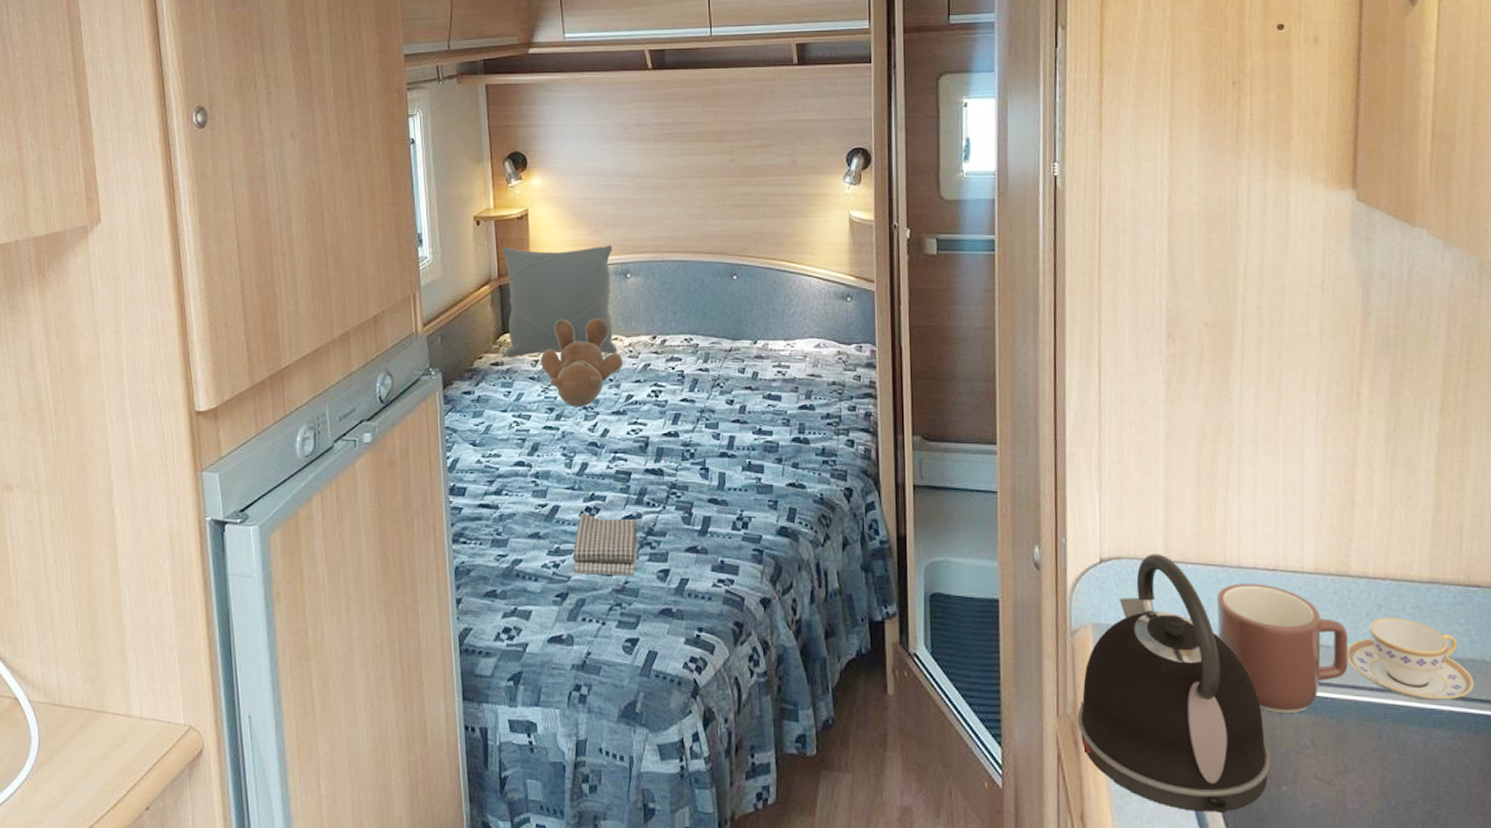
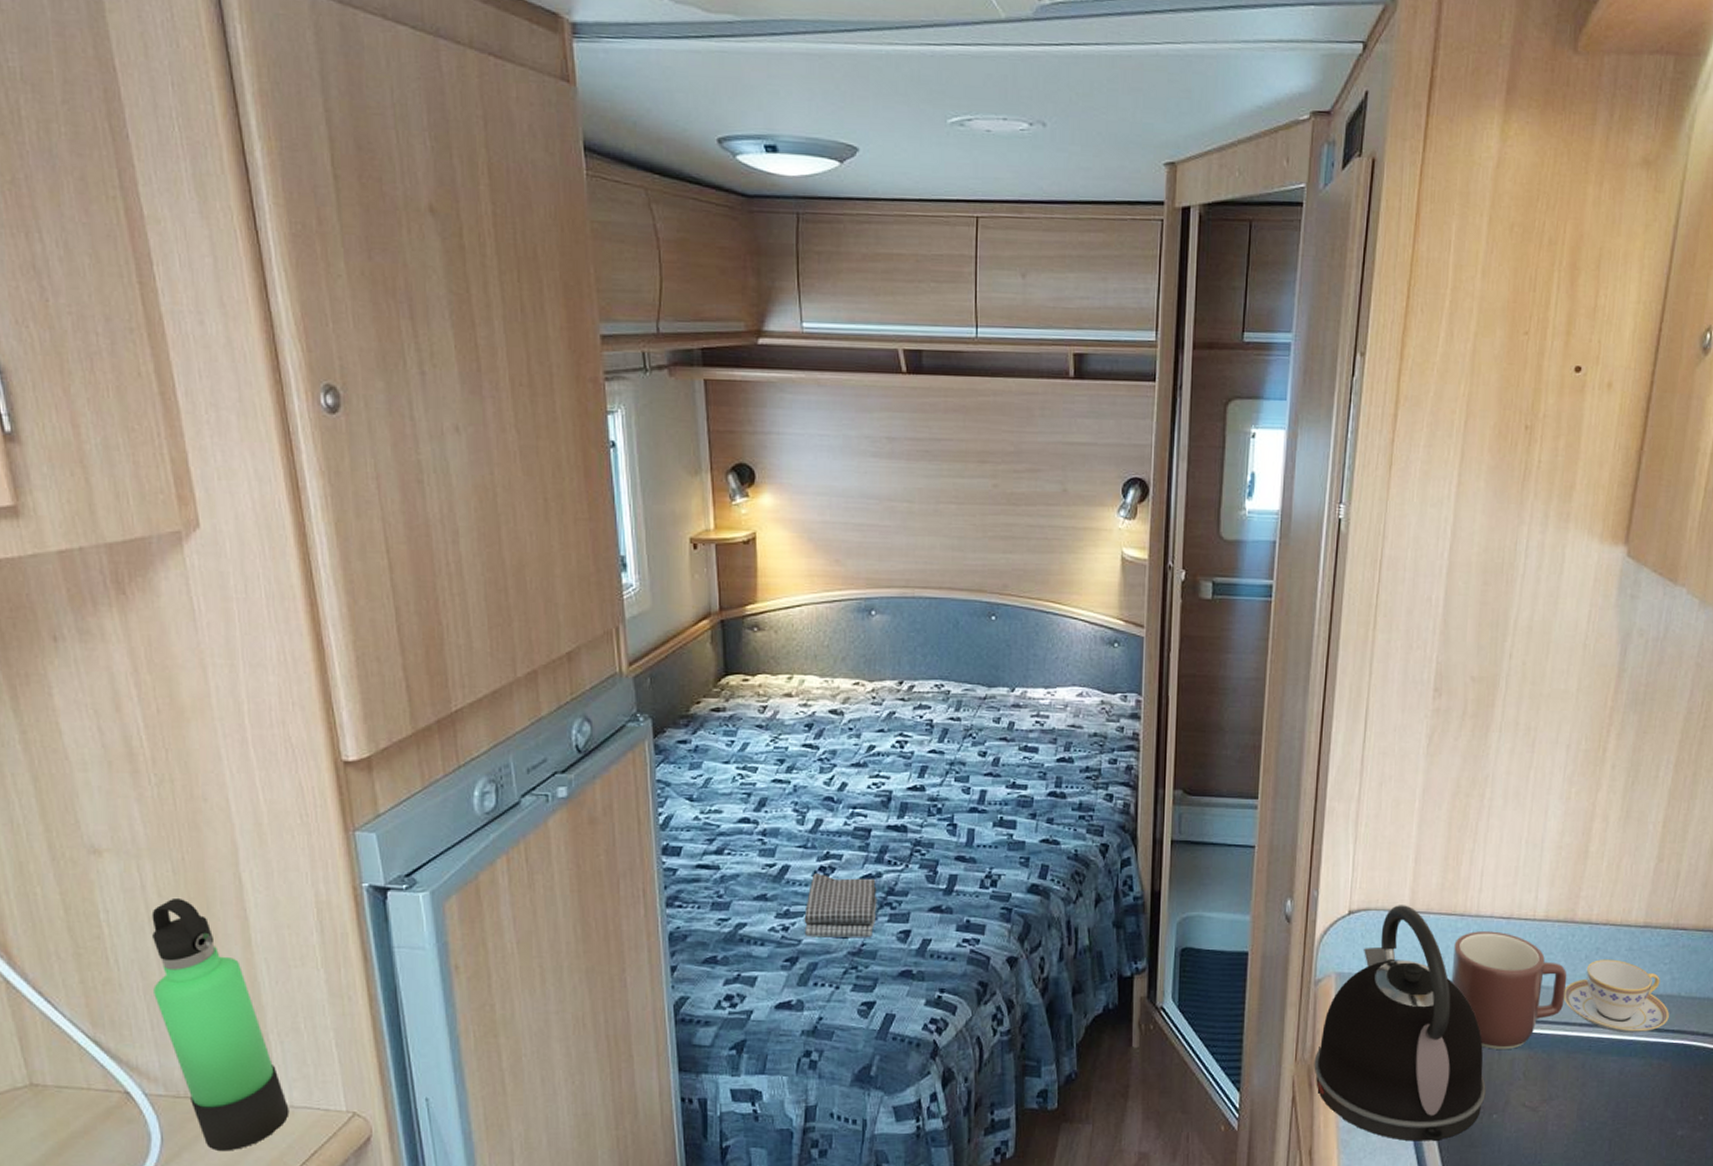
thermos bottle: none [42,529,139,757] -> present [151,899,289,1152]
pillow: present [503,245,618,358] -> none [725,575,859,703]
teddy bear: present [540,319,623,407] -> none [769,660,865,759]

